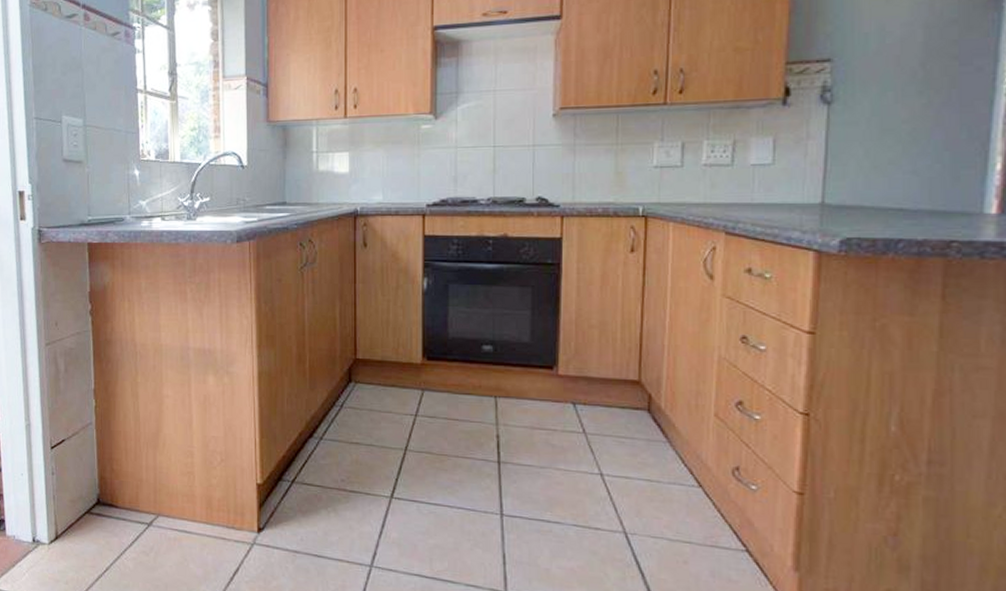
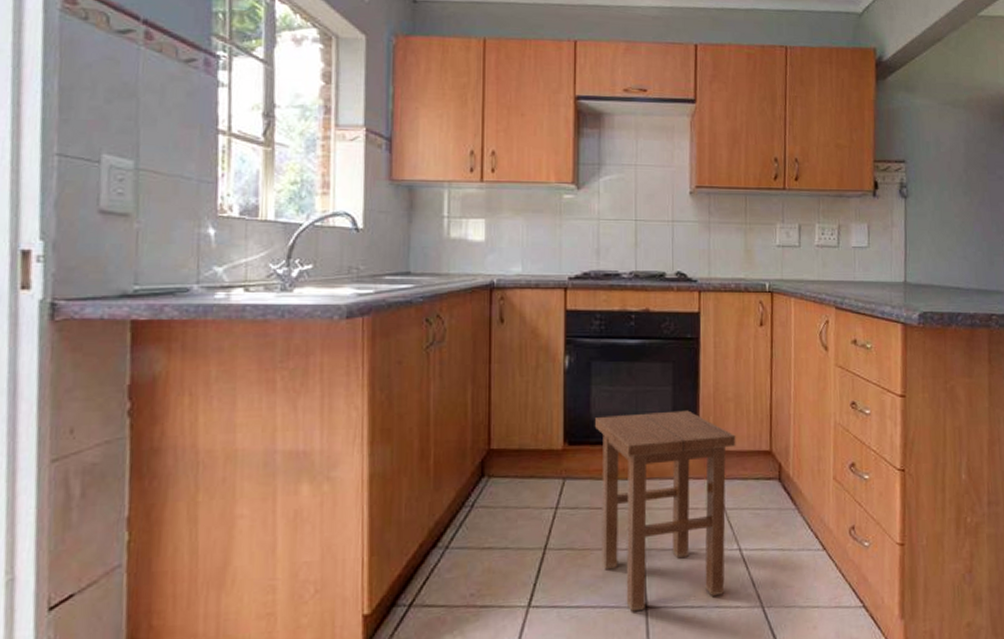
stool: none [451,334,600,517] -> present [594,410,736,612]

